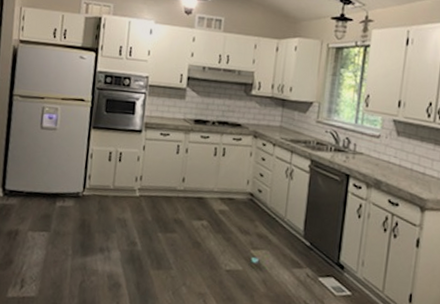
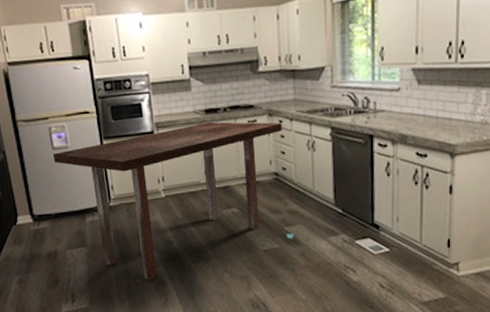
dining table: none [39,131,265,280] -> present [52,121,282,280]

